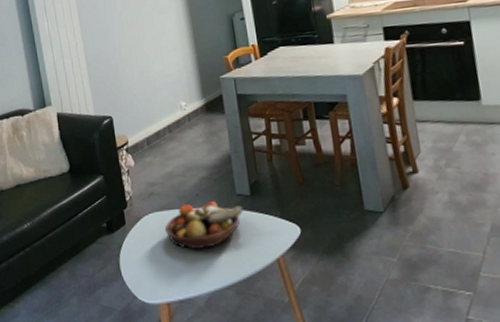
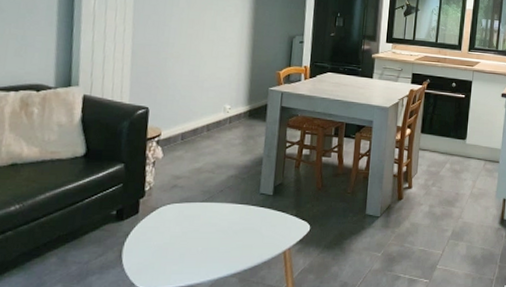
fruit bowl: present [164,201,244,250] -> none [180,198,264,241]

